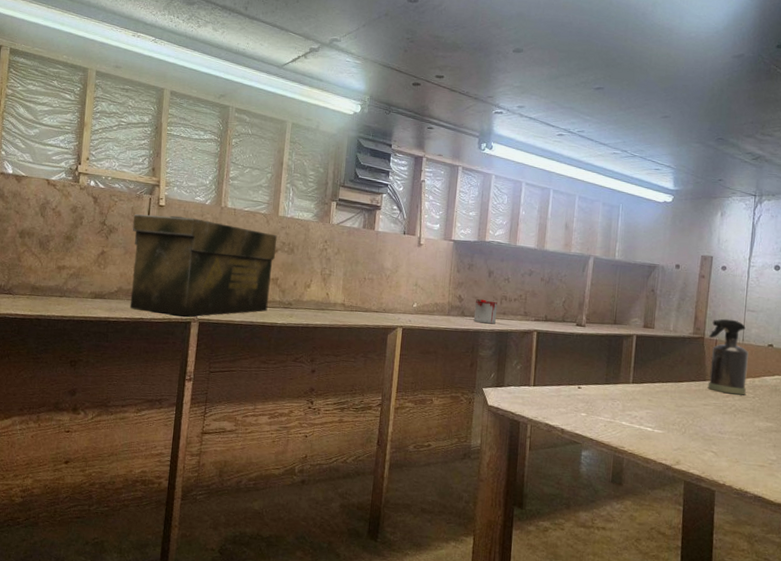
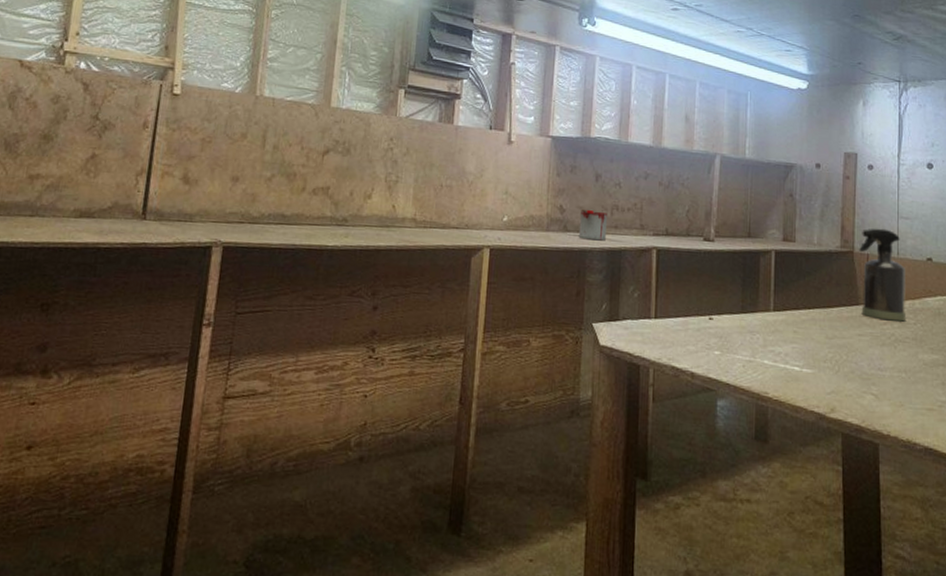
ammunition box: present [129,214,278,317] -> none [128,105,329,240]

